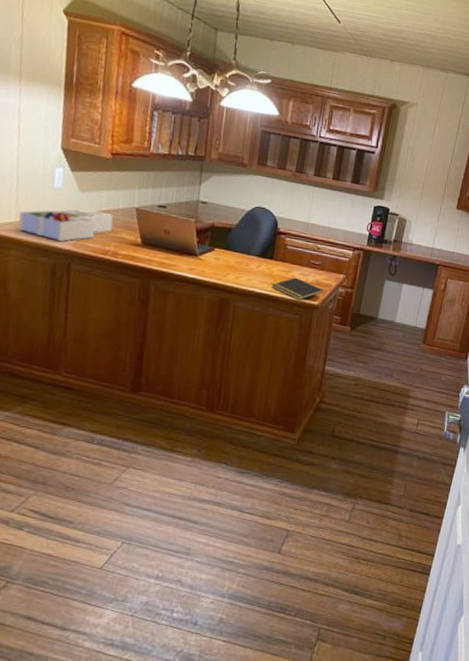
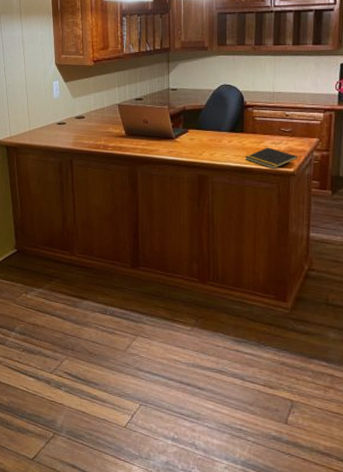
desk organizer: present [18,209,113,242] -> none [31,112,100,143]

